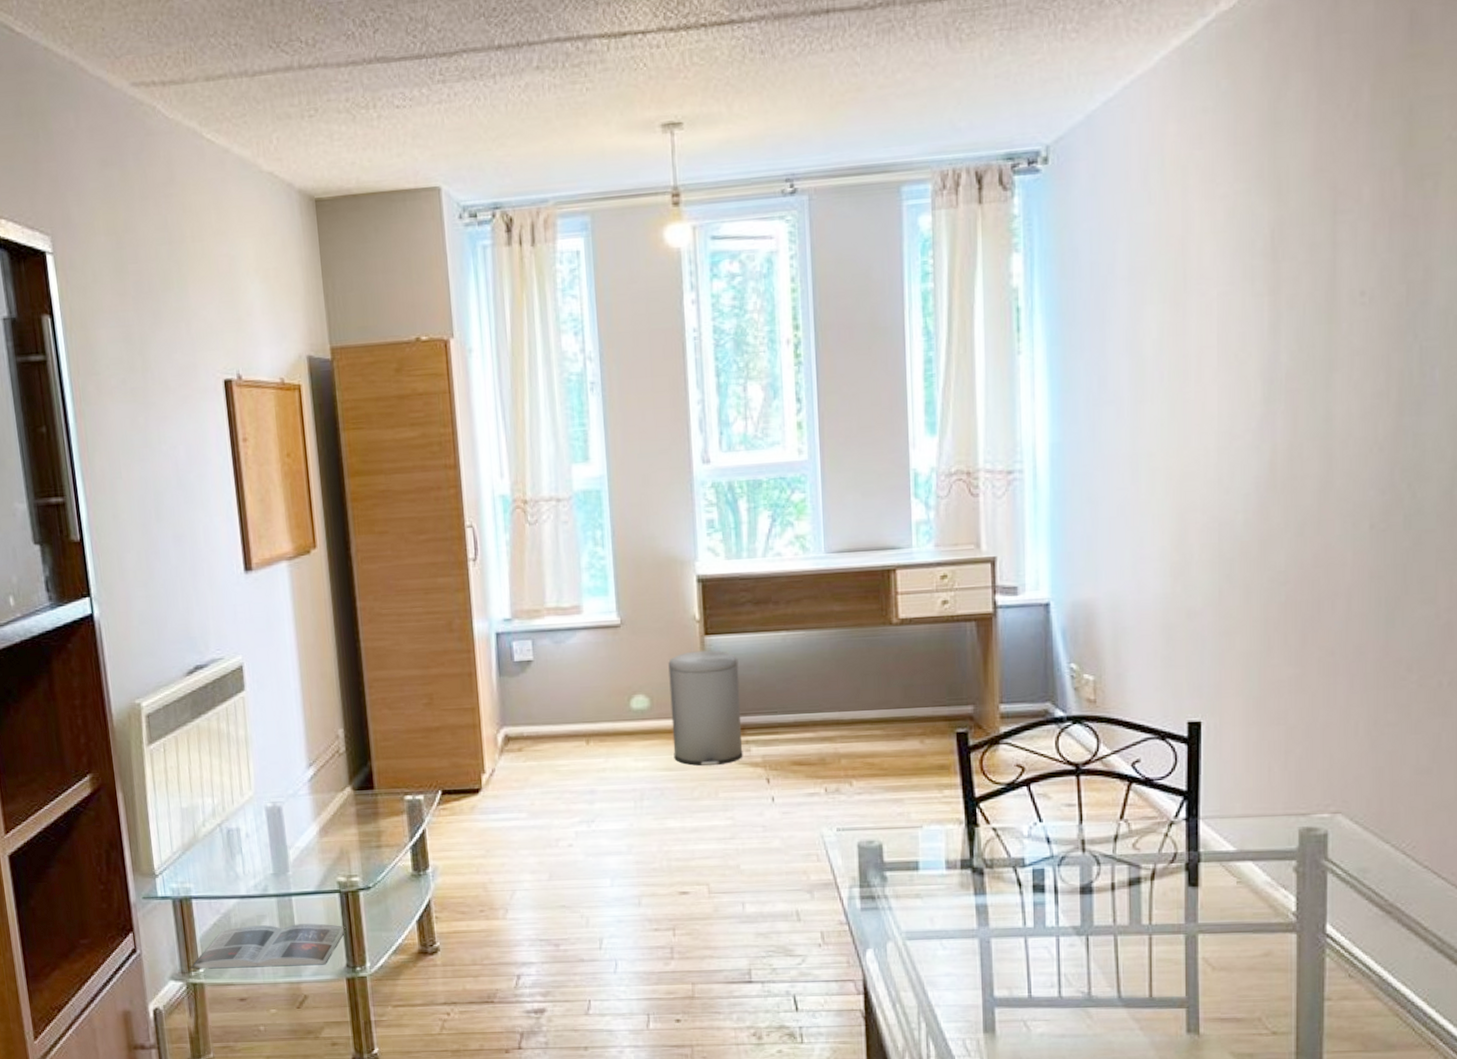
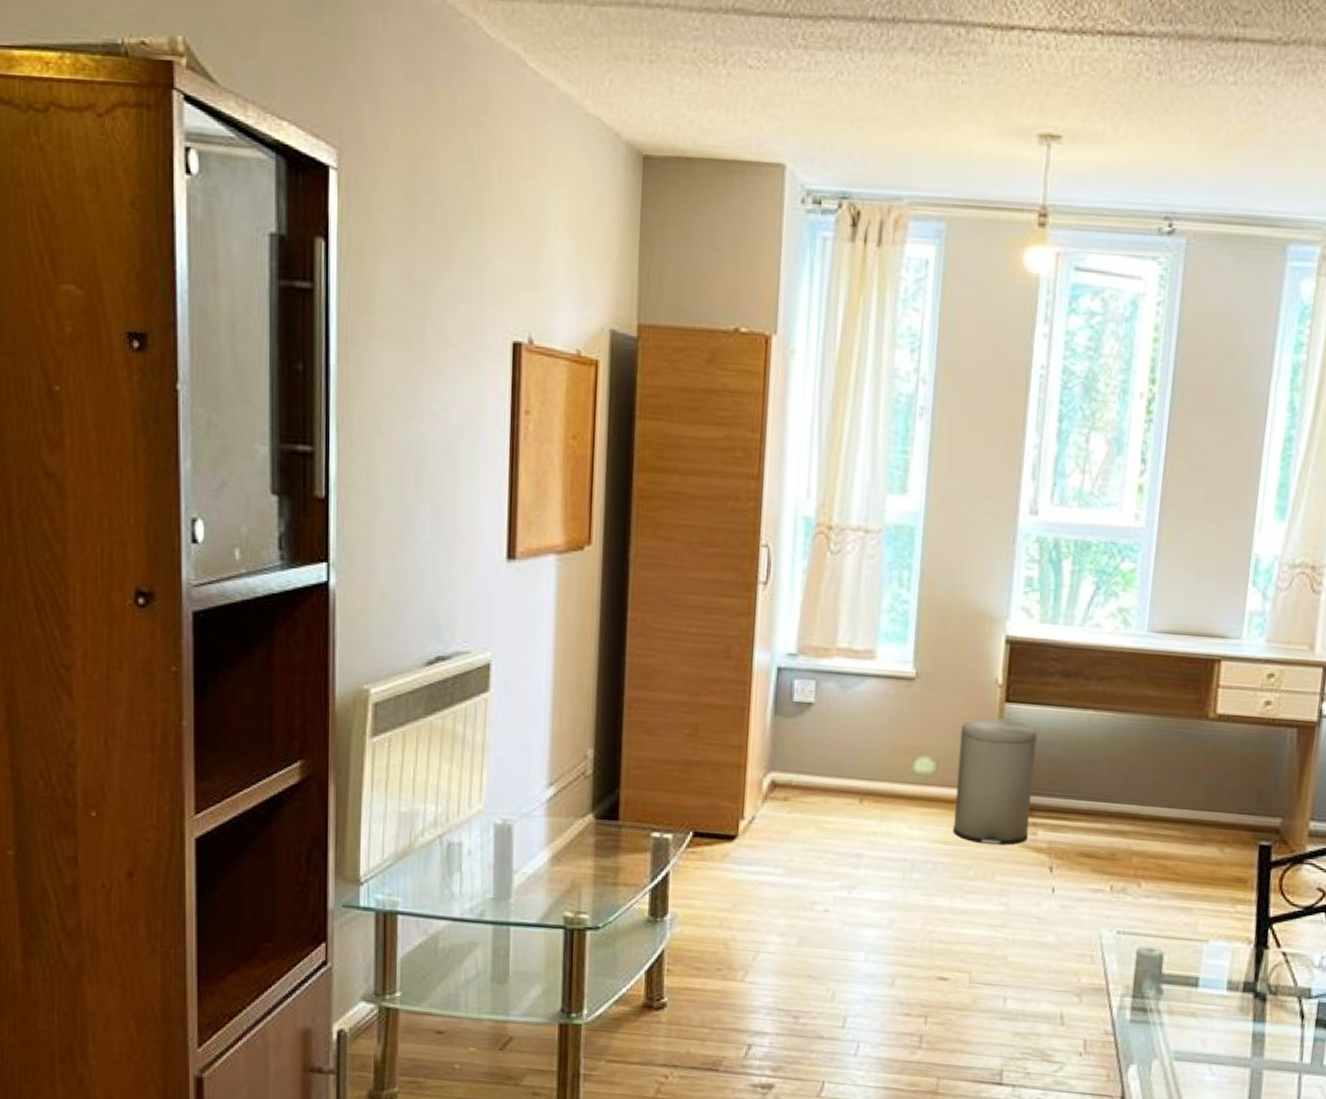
magazine: present [190,923,346,968] -> none [386,952,566,1005]

